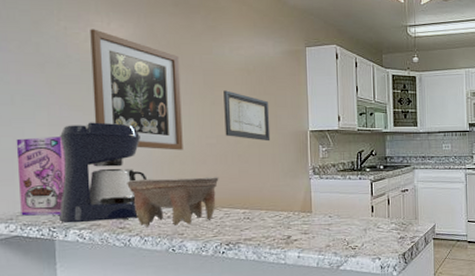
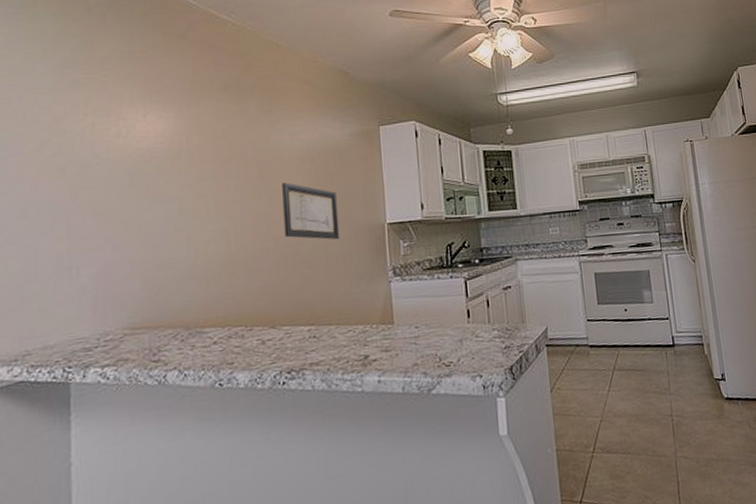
cereal box: present [16,137,66,216] -> none [27,252,88,355]
coffee maker: present [58,122,148,224] -> none [76,231,189,361]
wall art: present [90,29,183,150] -> none [122,122,233,260]
bowl: present [127,177,219,227] -> none [163,288,278,357]

